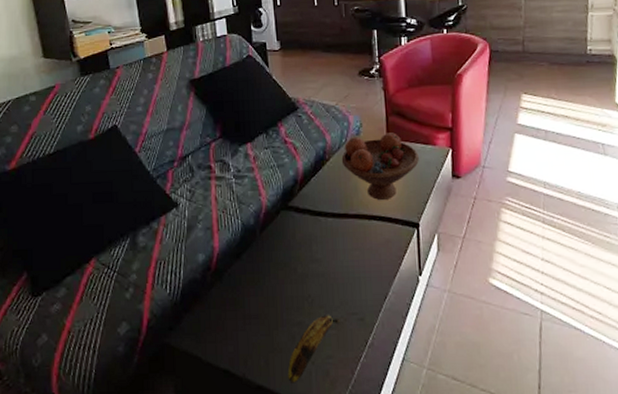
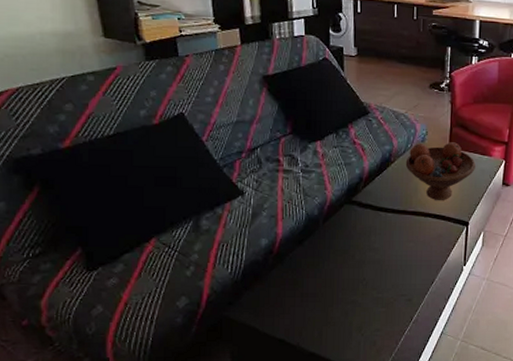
banana: present [287,315,340,384] -> none [338,295,390,351]

